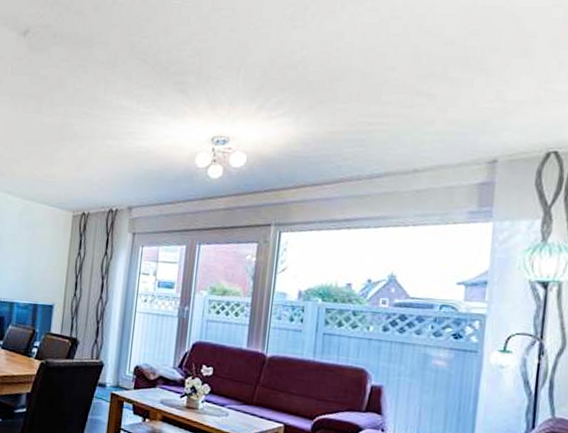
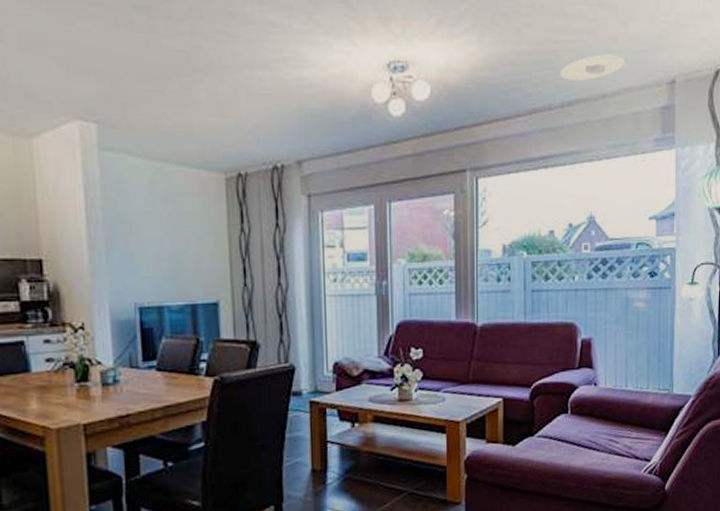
recessed light: none [370,135,442,157] -> present [559,54,625,81]

